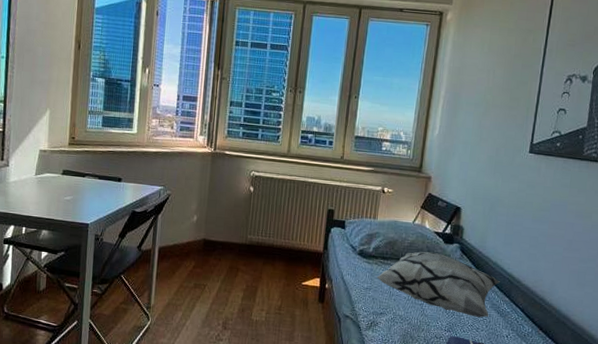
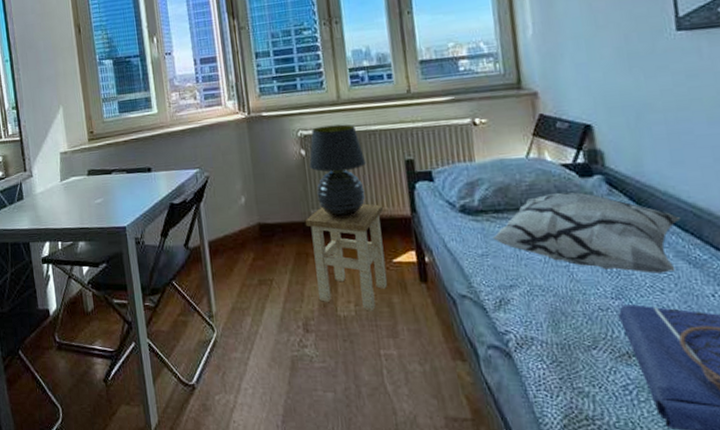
stool: none [240,234,304,319] -> present [305,203,388,311]
table lamp: none [254,171,299,246] -> present [309,124,367,219]

